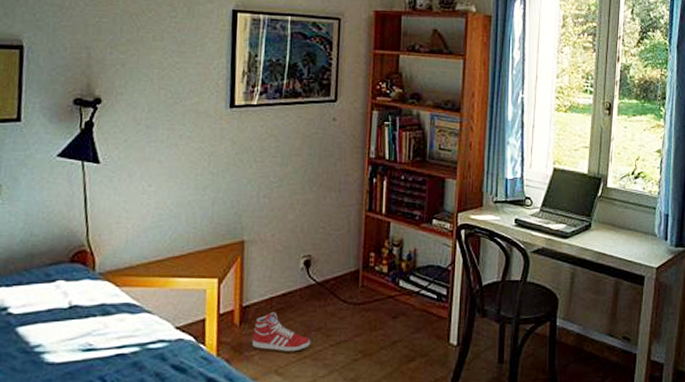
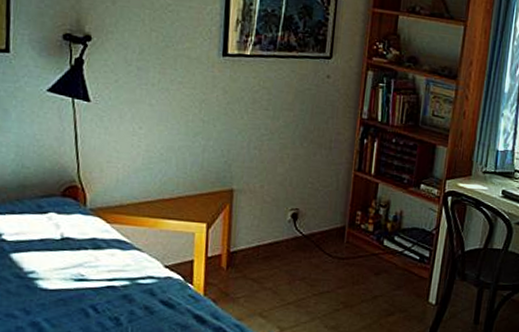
sneaker: present [252,312,311,352] -> none [238,259,295,298]

